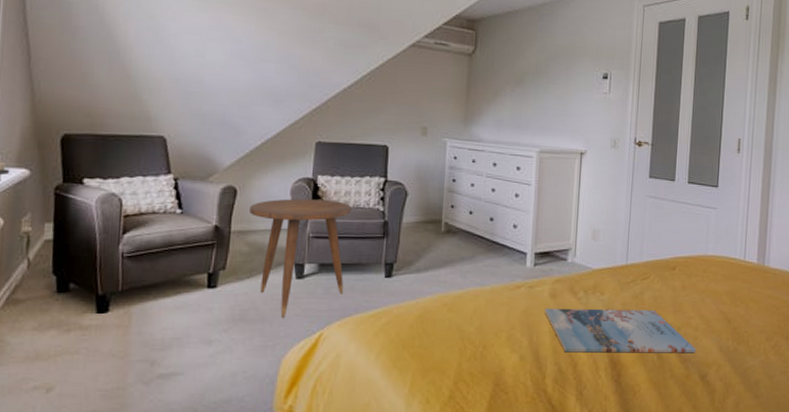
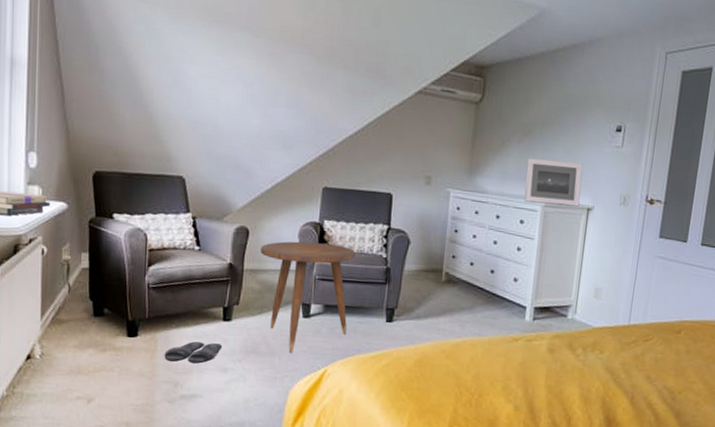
slippers: none [139,313,206,337] -> present [164,341,222,364]
picture frame: none [519,106,574,151] -> present [524,158,583,207]
magazine: present [545,308,696,354] -> none [541,362,696,418]

